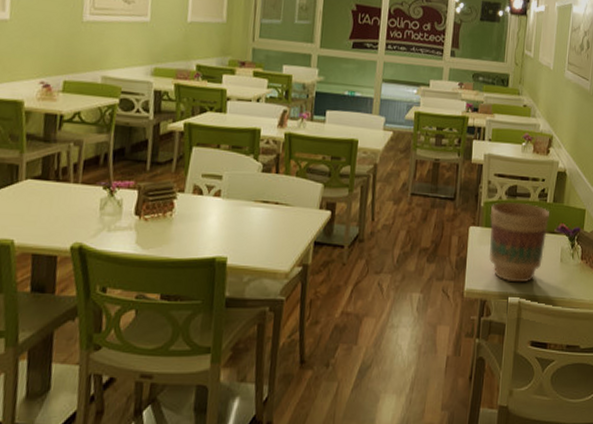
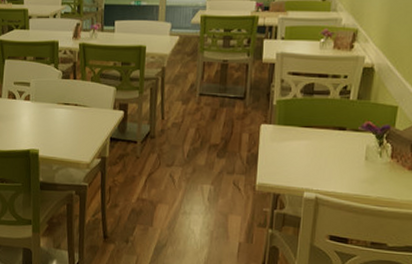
flower pot: present [488,201,550,283] -> none [282,99,354,180]

